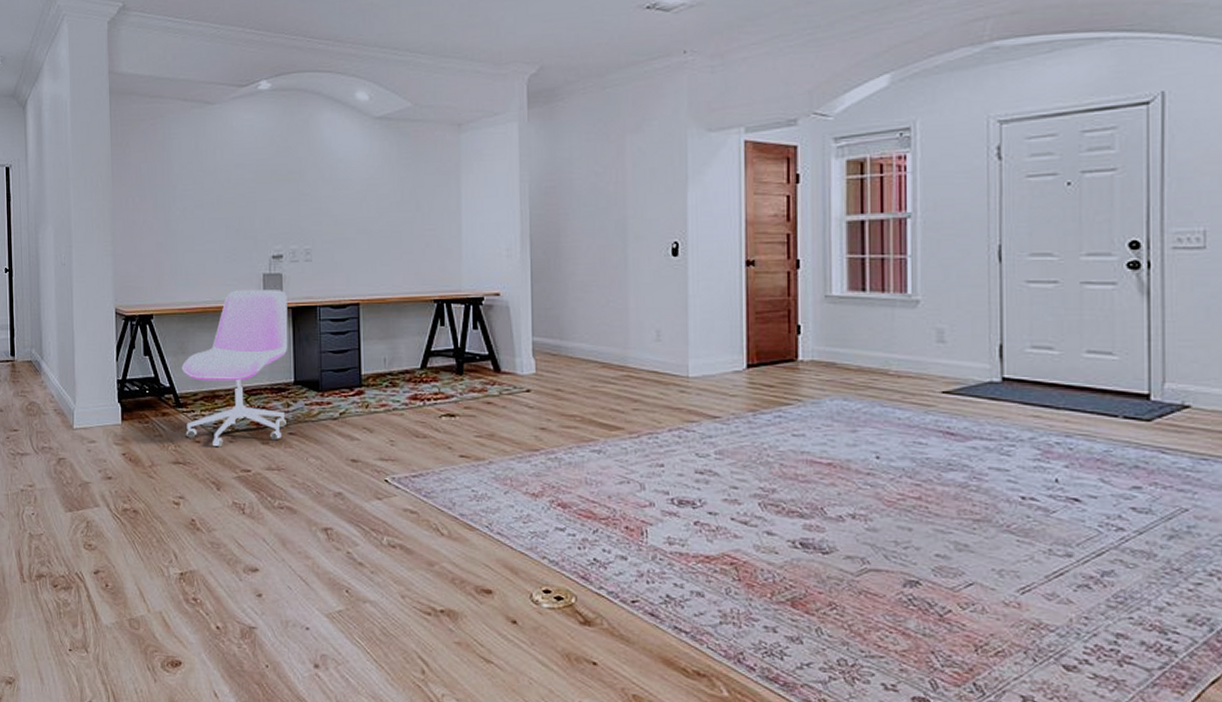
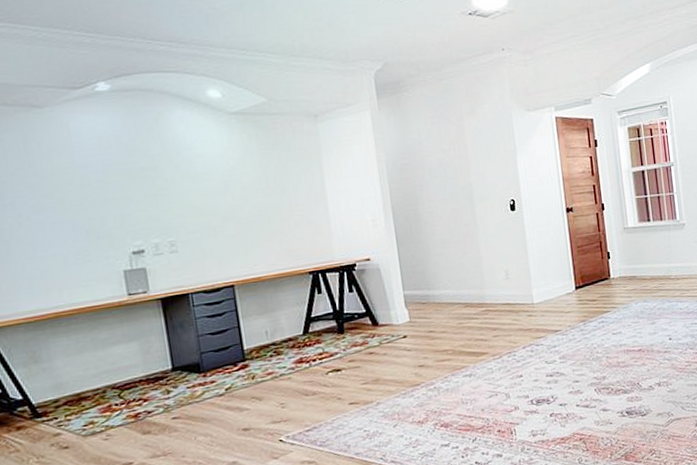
office chair: present [181,290,288,448] -> none [35,283,168,449]

